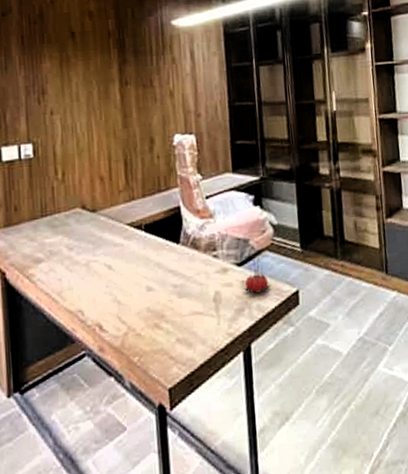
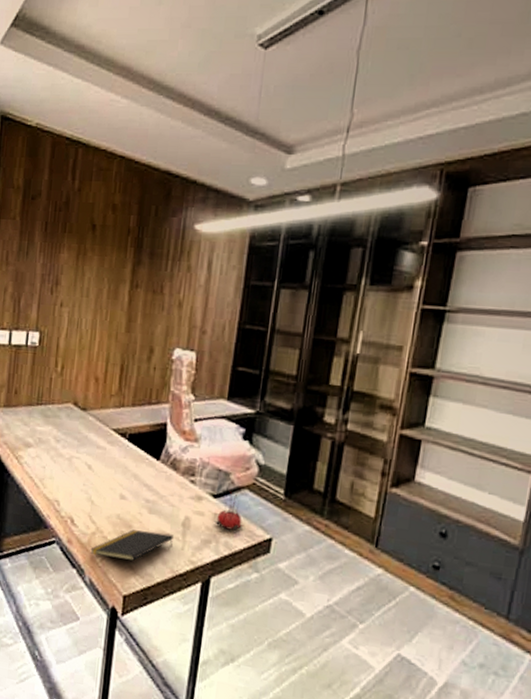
notepad: none [125,312,208,356] -> present [90,529,173,561]

